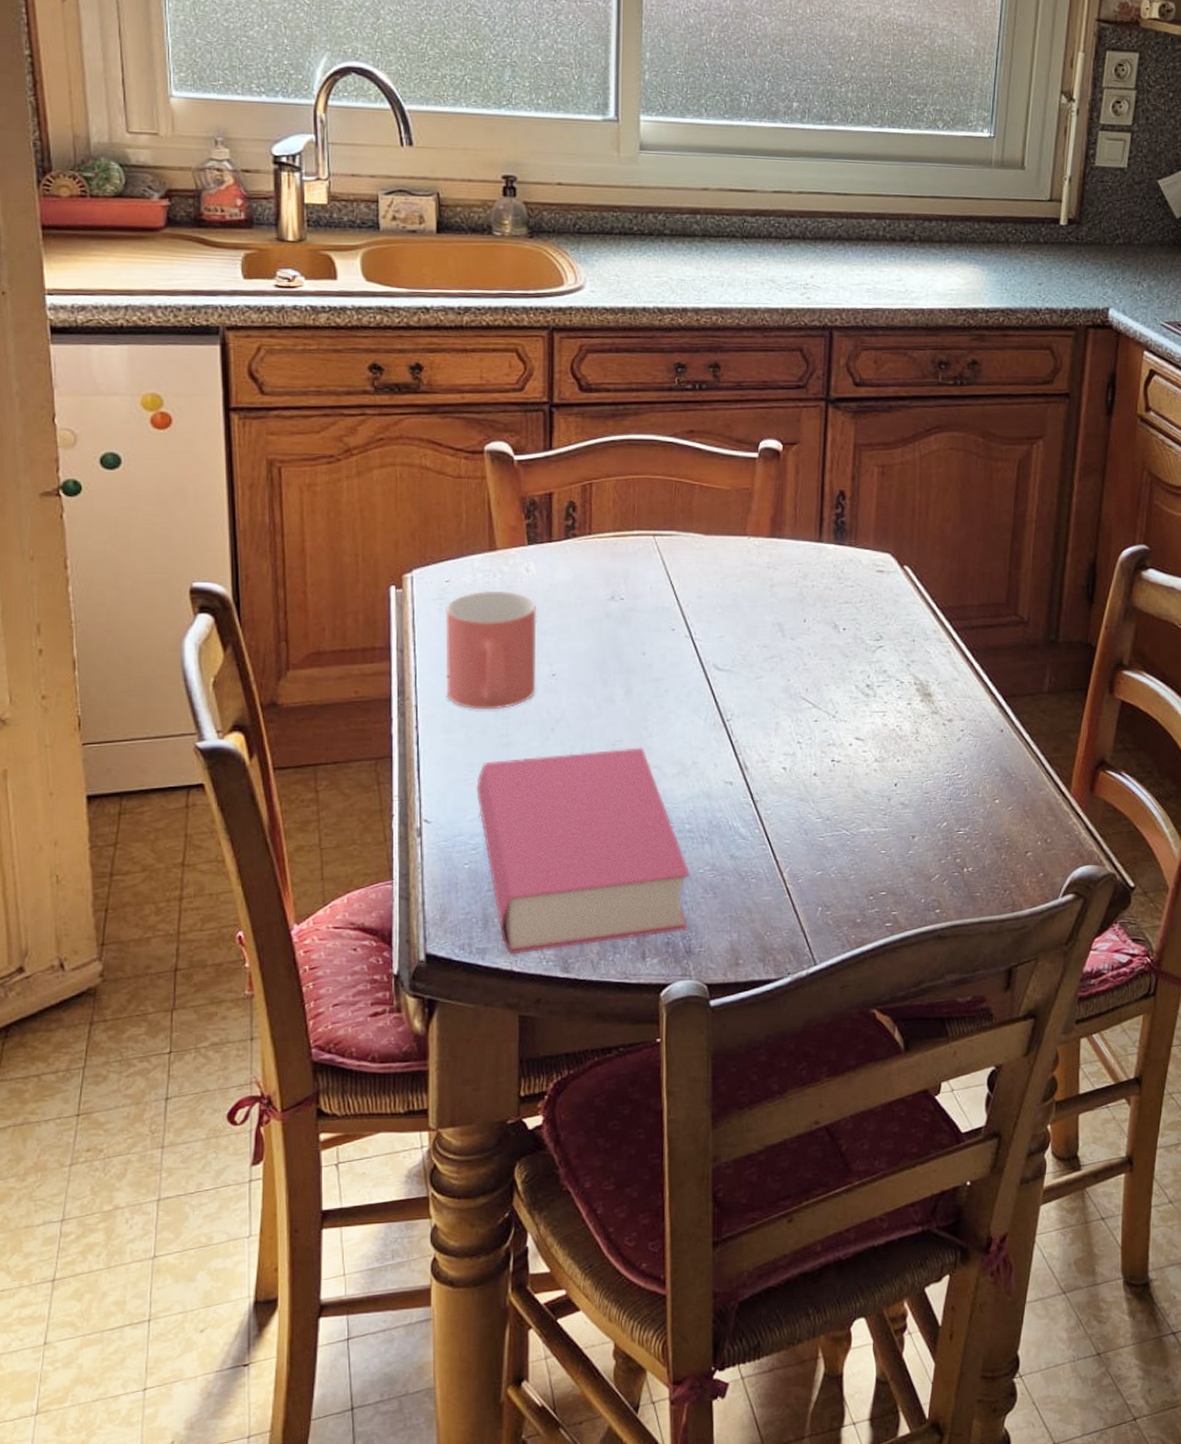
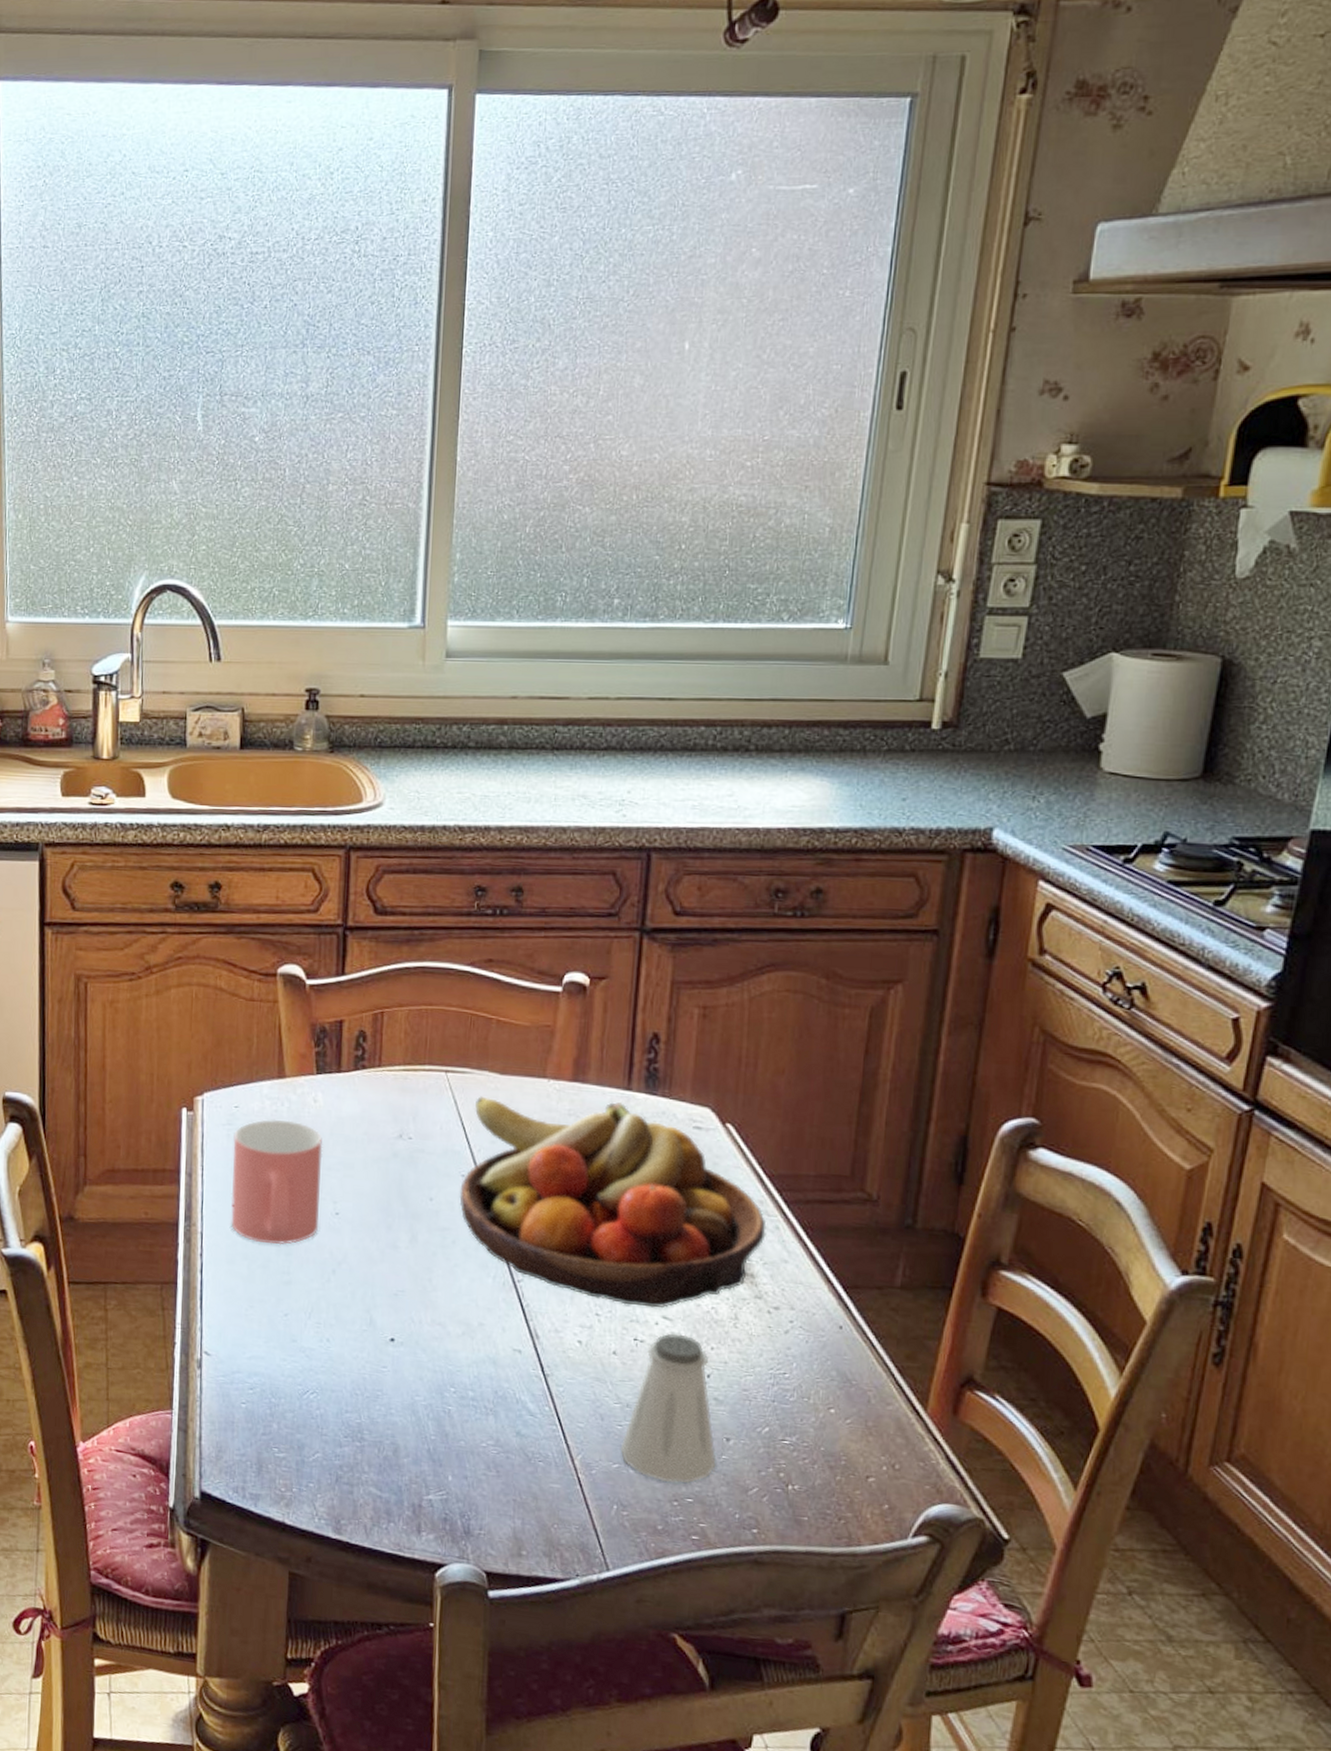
book: present [476,747,690,955] -> none [256,1298,472,1509]
fruit bowl: none [670,554,940,731] -> present [459,1096,767,1308]
saltshaker: none [822,751,904,880] -> present [620,1333,716,1484]

